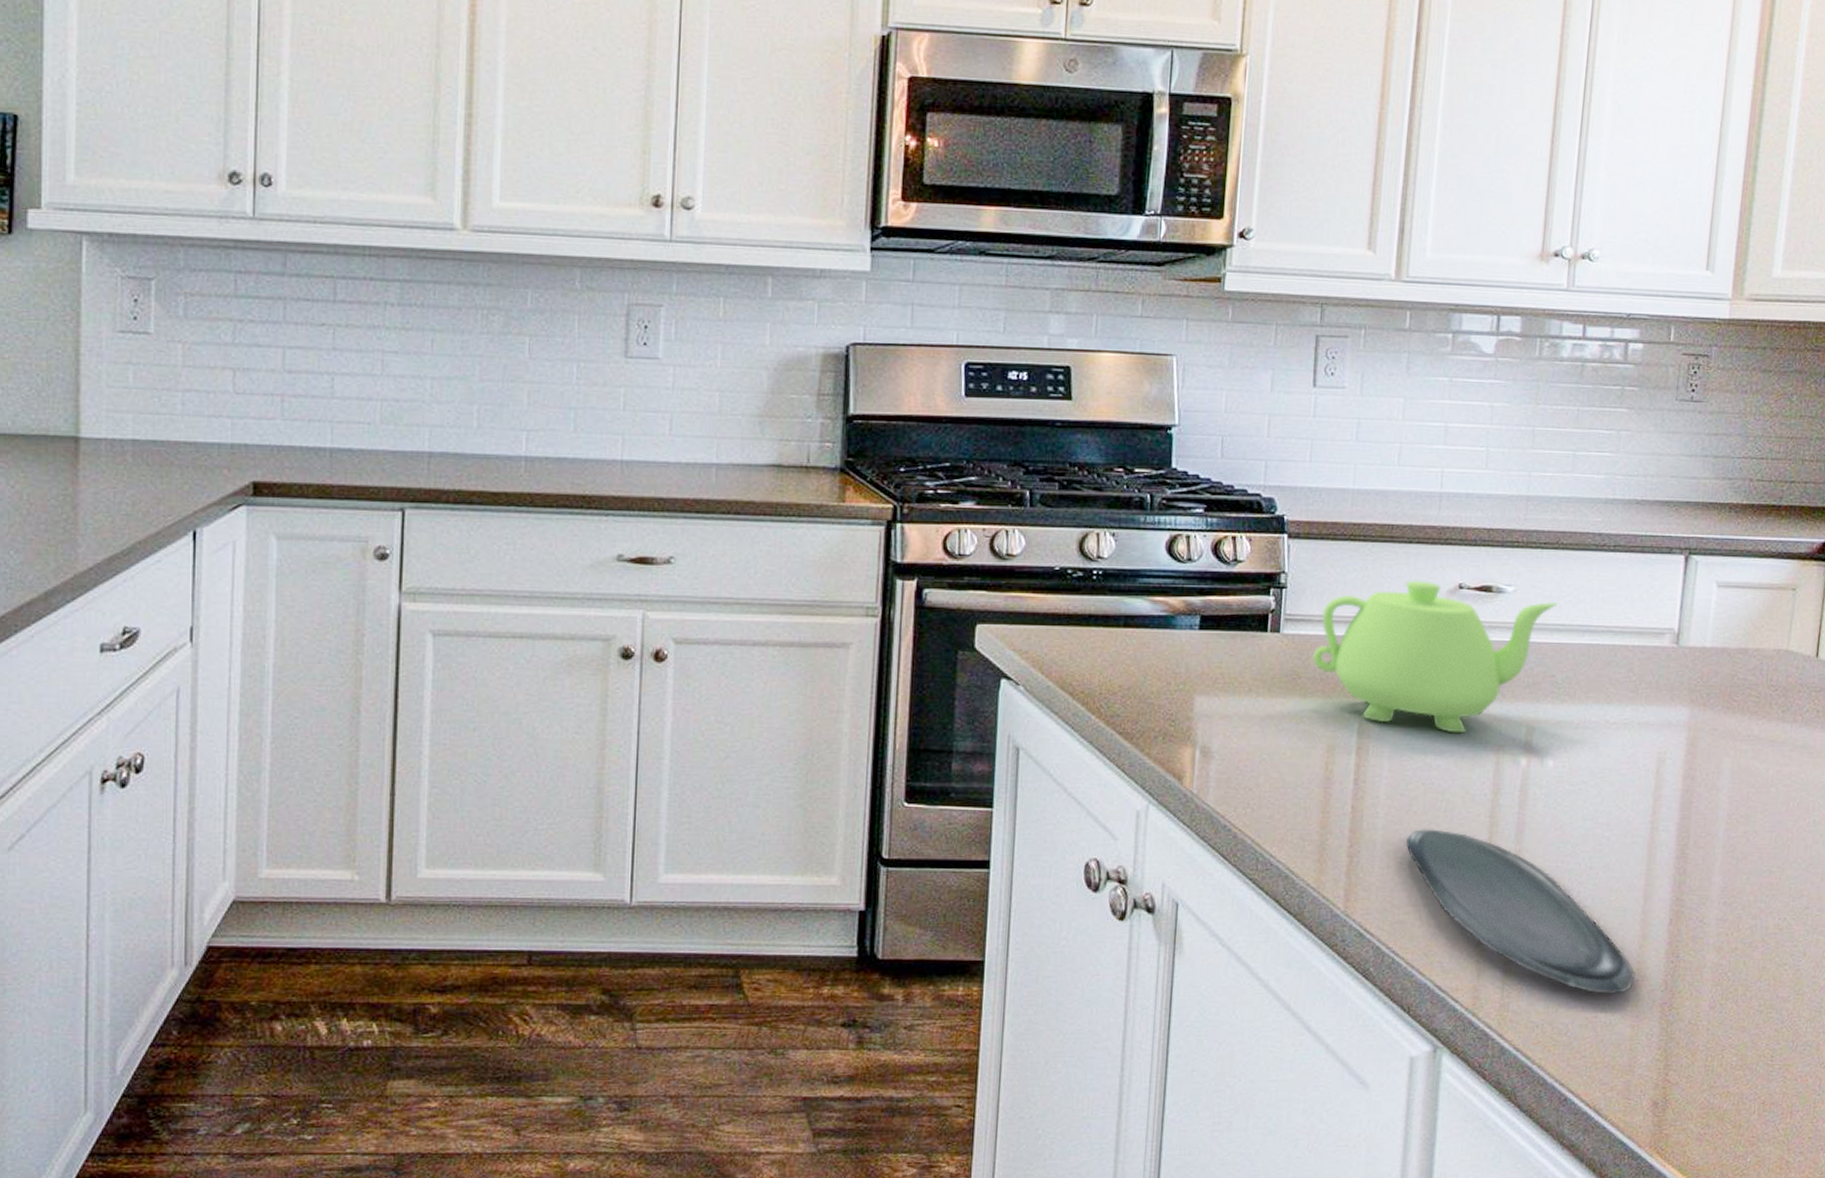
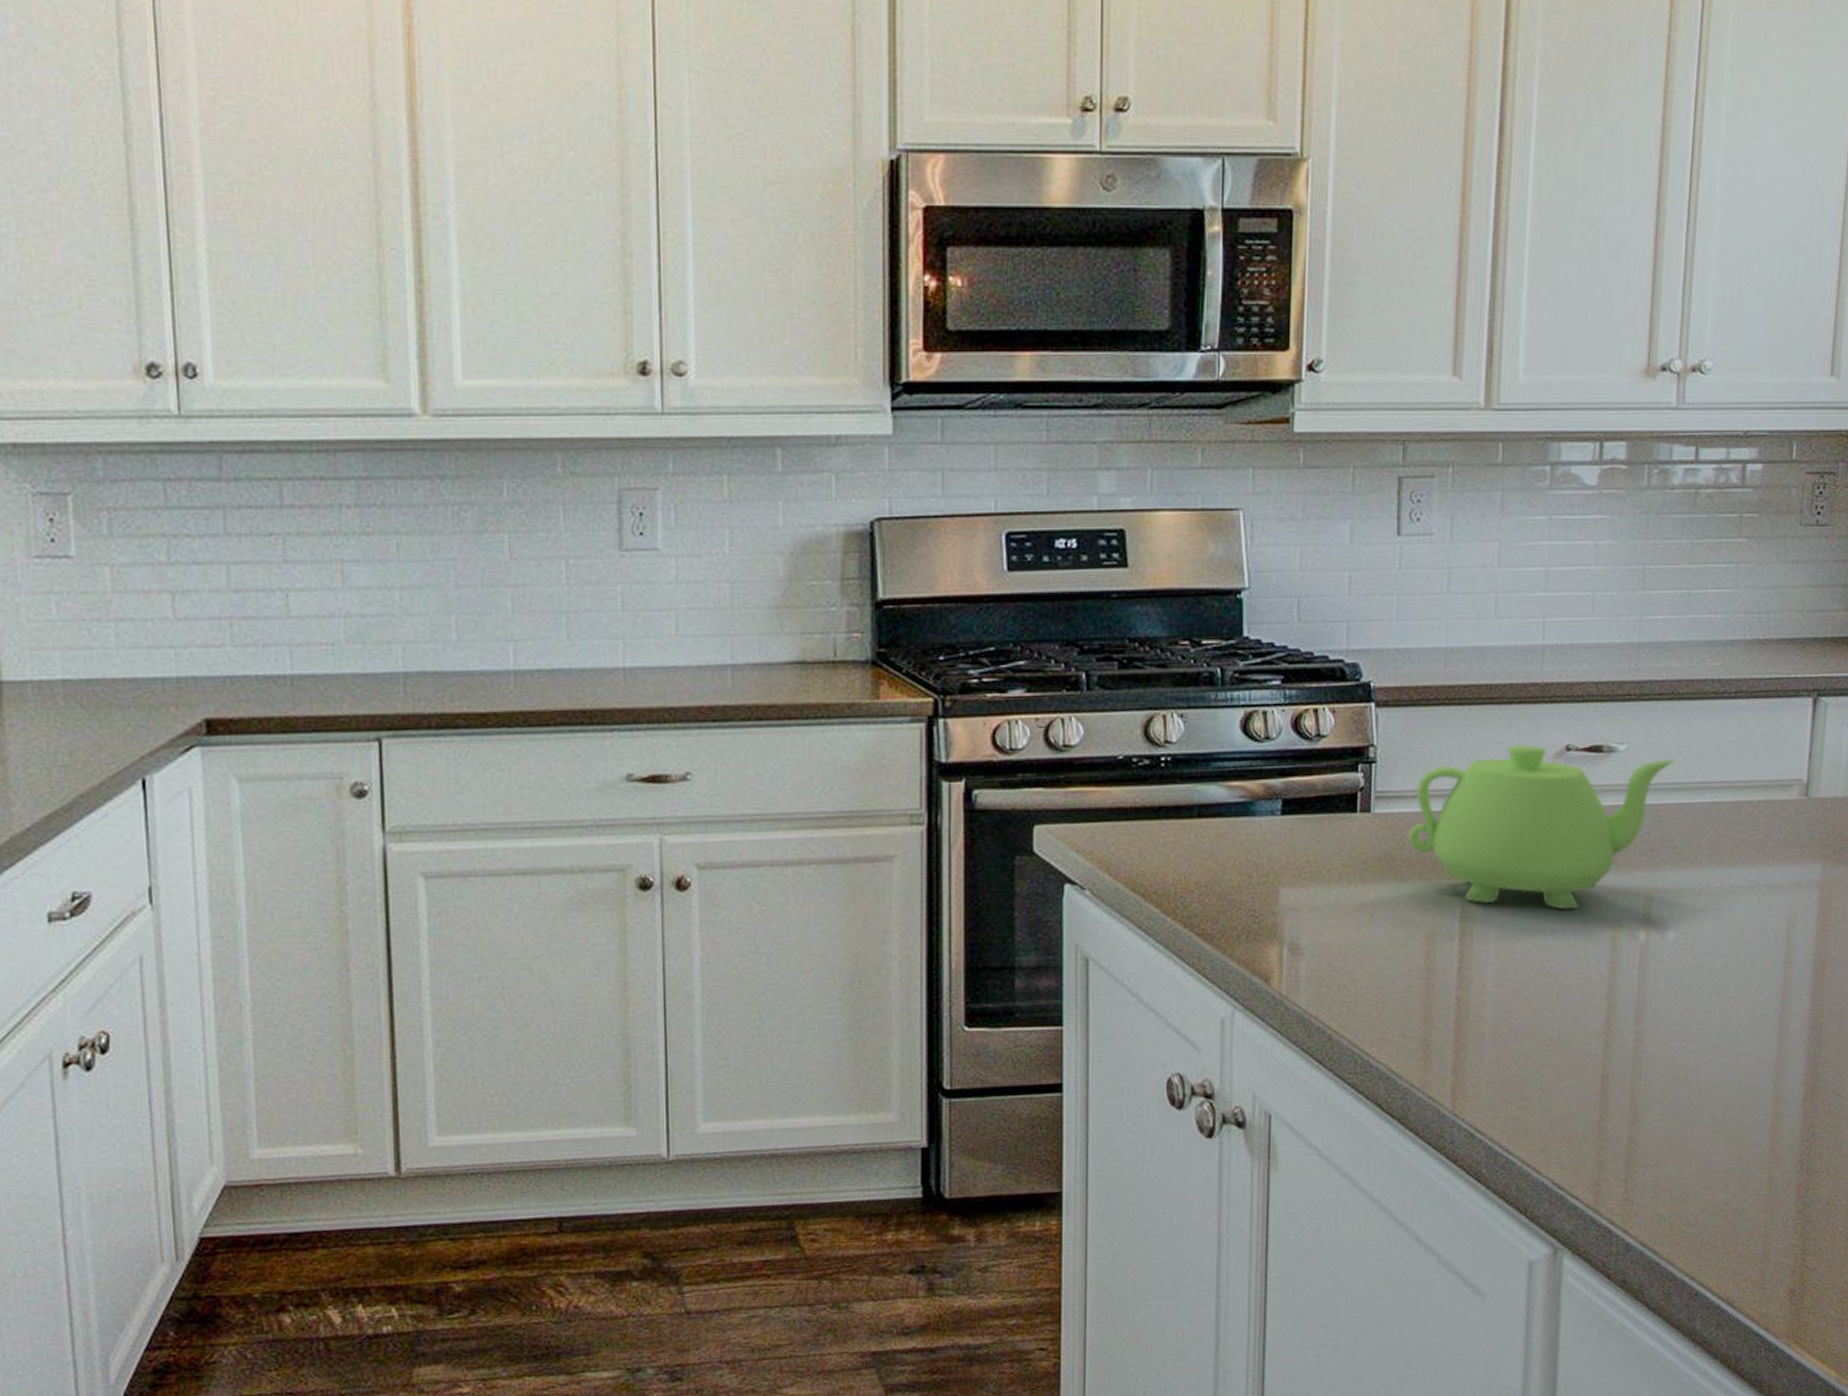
oval tray: present [1406,829,1636,994] -> none [1517,1015,1769,1180]

